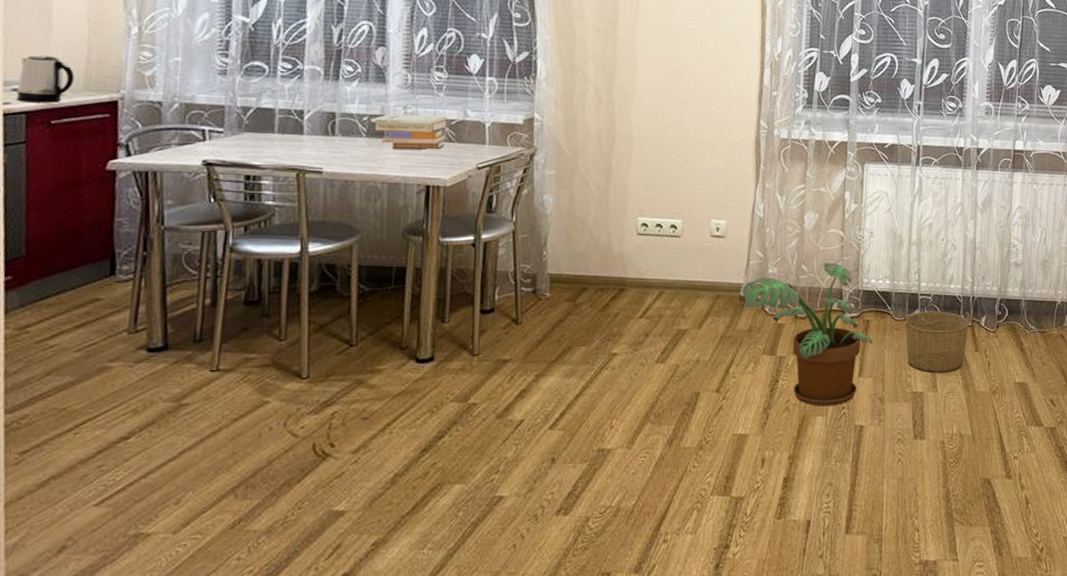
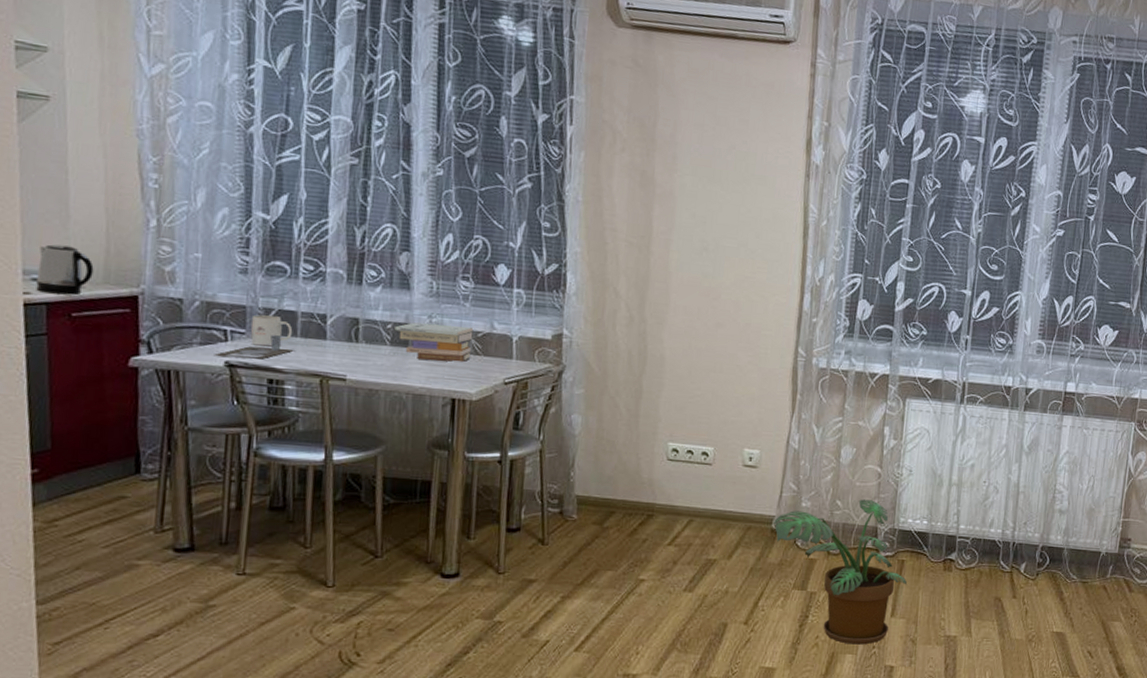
place setting: none [191,131,272,157] -> present [214,334,294,359]
mug: none [228,114,271,144] -> present [250,315,293,347]
basket: present [904,311,970,374] -> none [940,554,1009,619]

